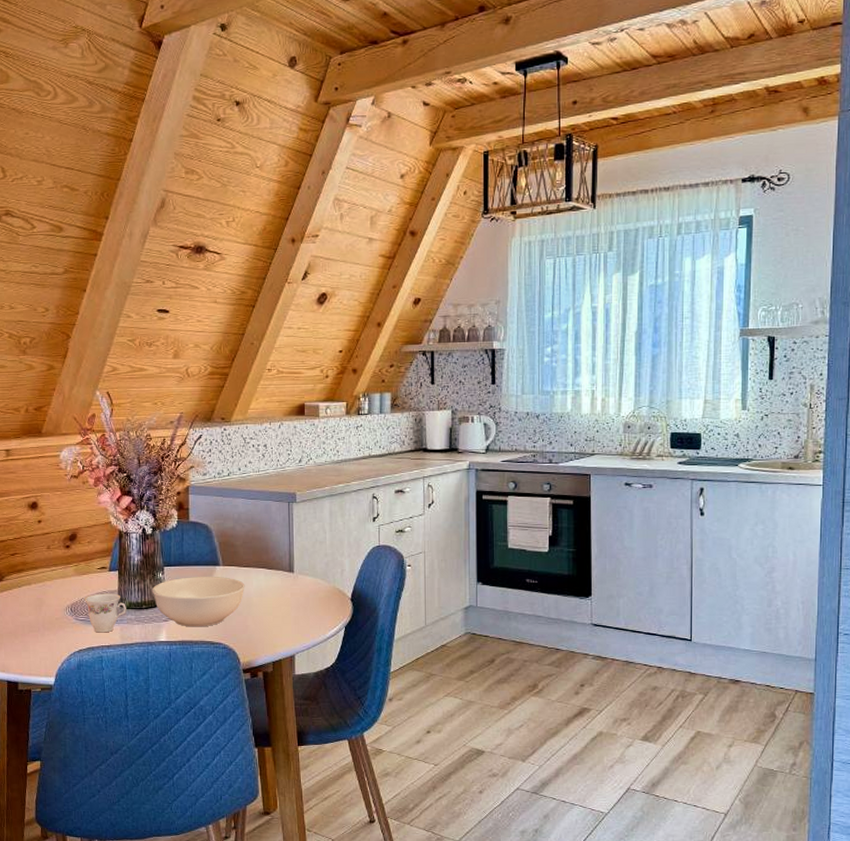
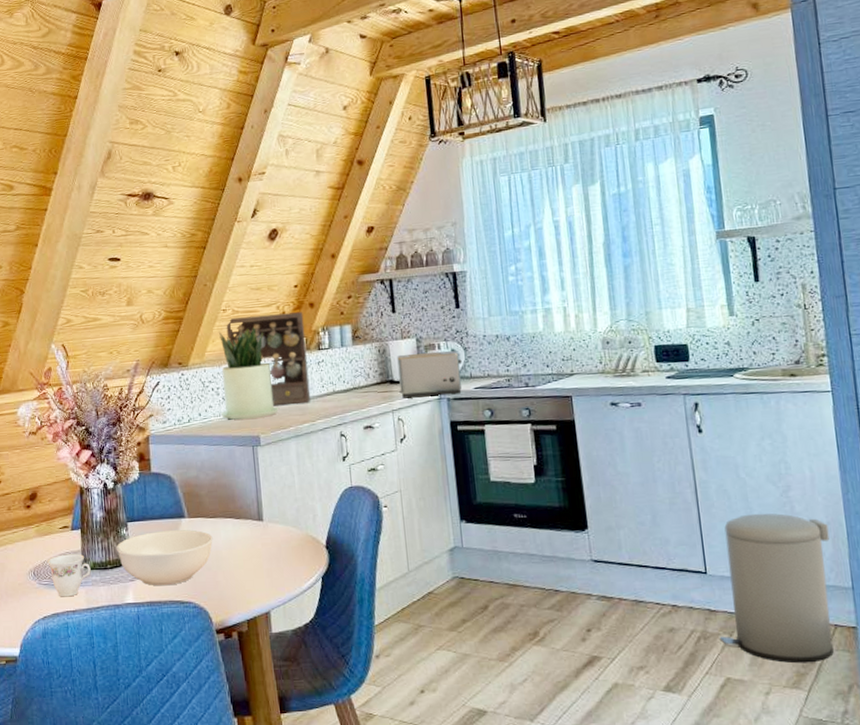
planter: none [259,389,317,476] -> present [219,327,280,420]
spice rack: none [270,377,347,466] -> present [226,312,311,407]
toaster: none [431,424,493,467] -> present [397,351,463,399]
pedal bin: none [695,590,802,721] -> present [719,513,834,663]

